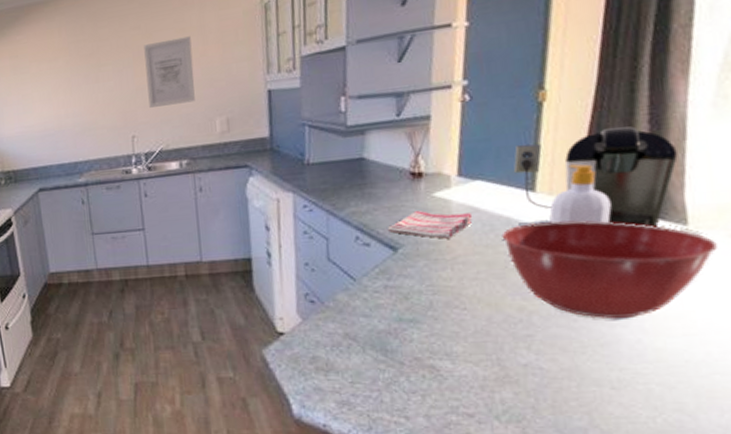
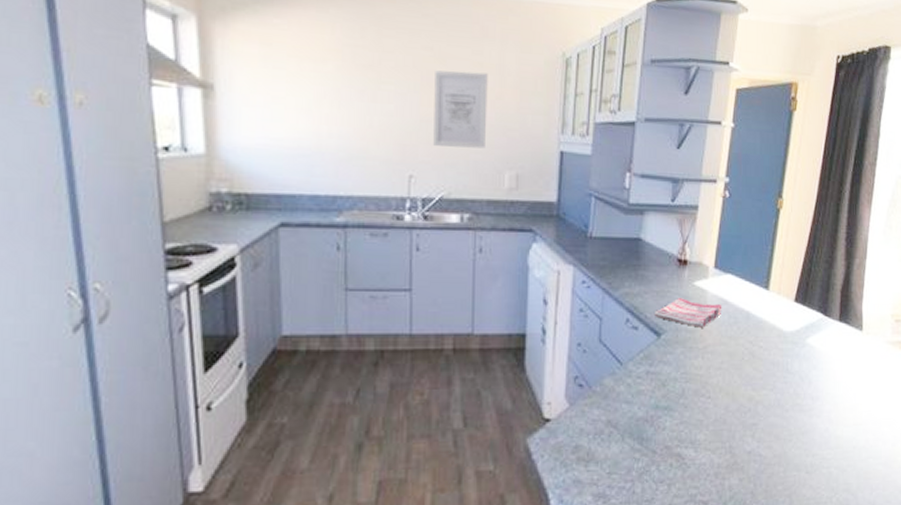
mixing bowl: present [502,220,718,319] -> none [742,319,878,410]
coffee maker: present [514,126,678,228] -> none [756,241,861,331]
soap bottle: present [549,164,612,224] -> none [777,268,818,324]

